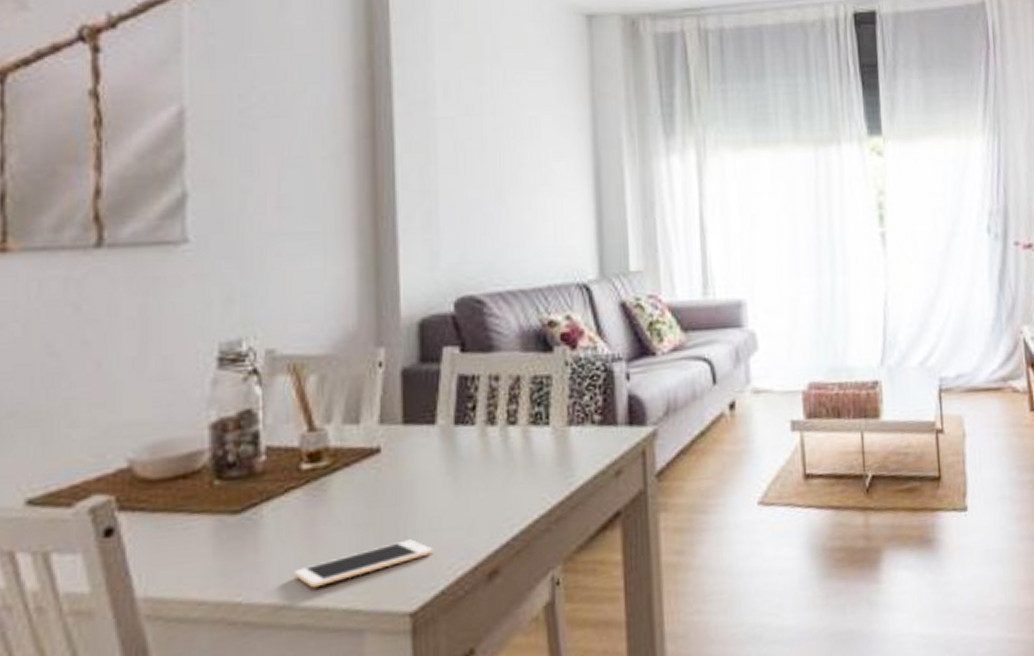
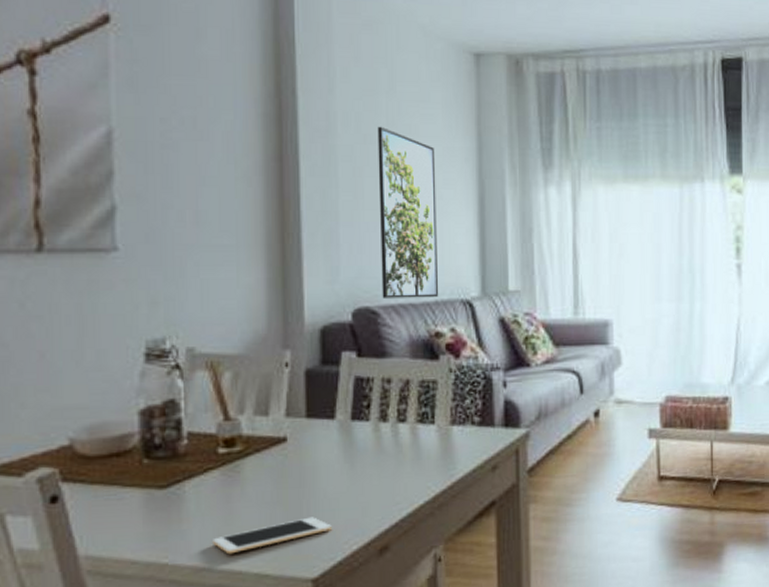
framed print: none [481,95,552,285] -> present [377,126,439,298]

